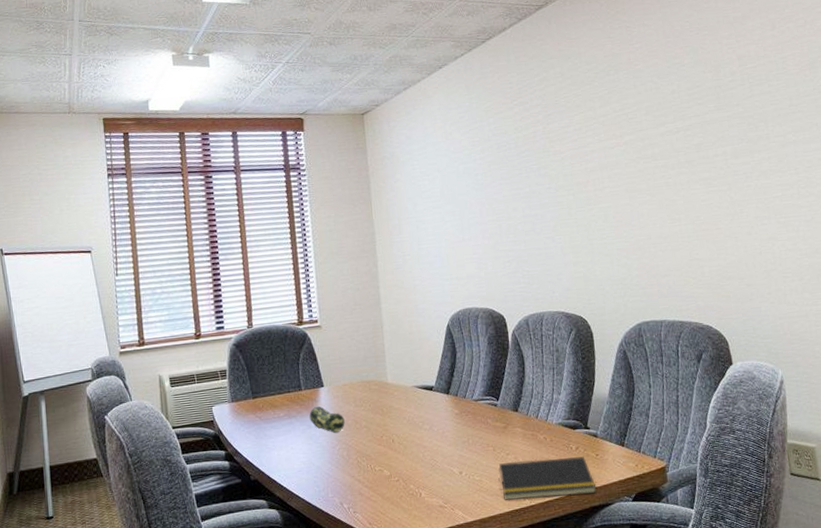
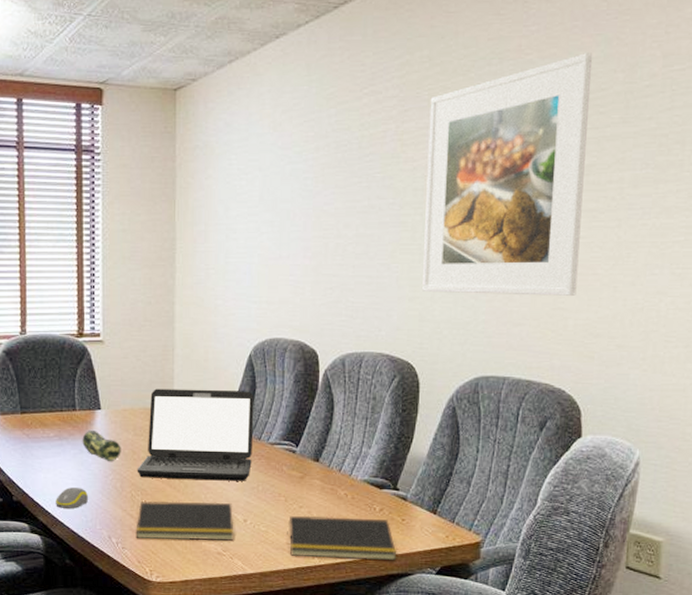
computer mouse: none [289,460,319,482] -> present [56,487,88,508]
laptop: none [360,356,461,445] -> present [137,388,254,481]
notepad: none [364,458,453,501] -> present [136,501,234,541]
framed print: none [567,60,707,256] -> present [421,53,593,296]

